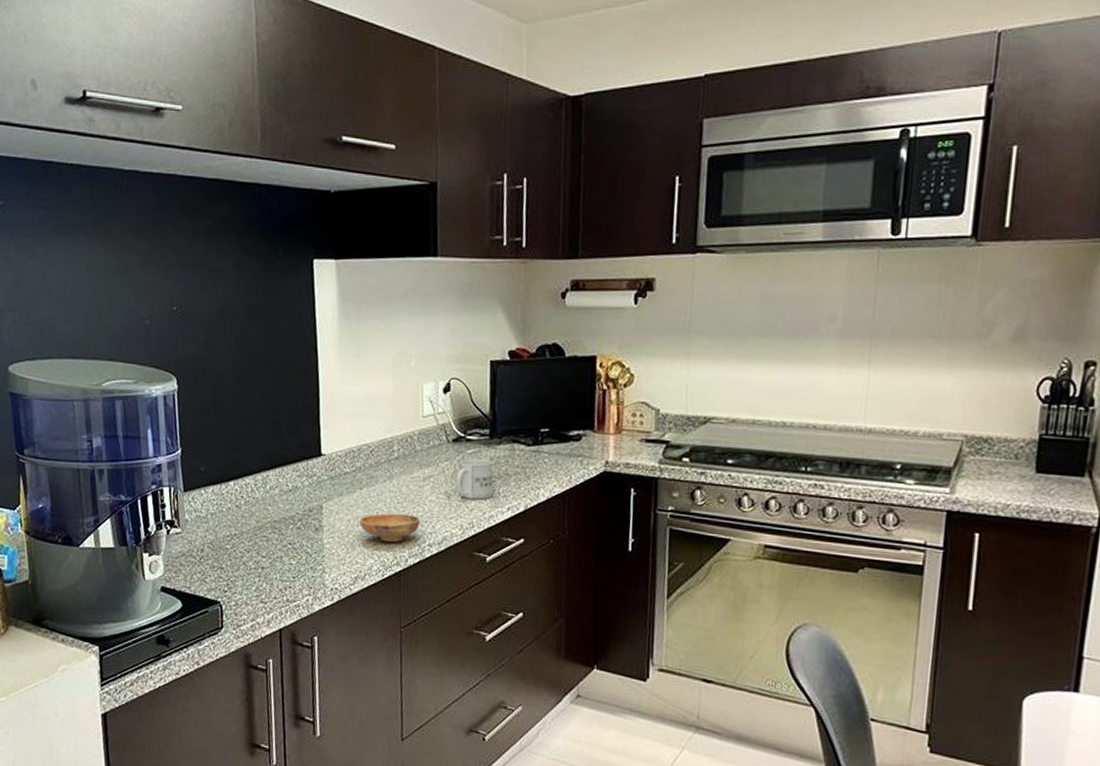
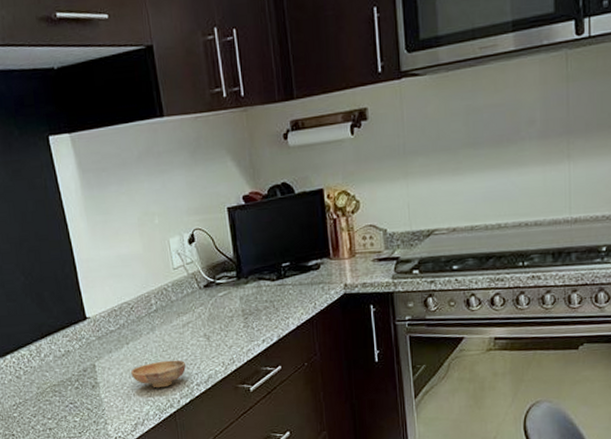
mug: present [455,458,494,500] -> none [212,299,247,338]

